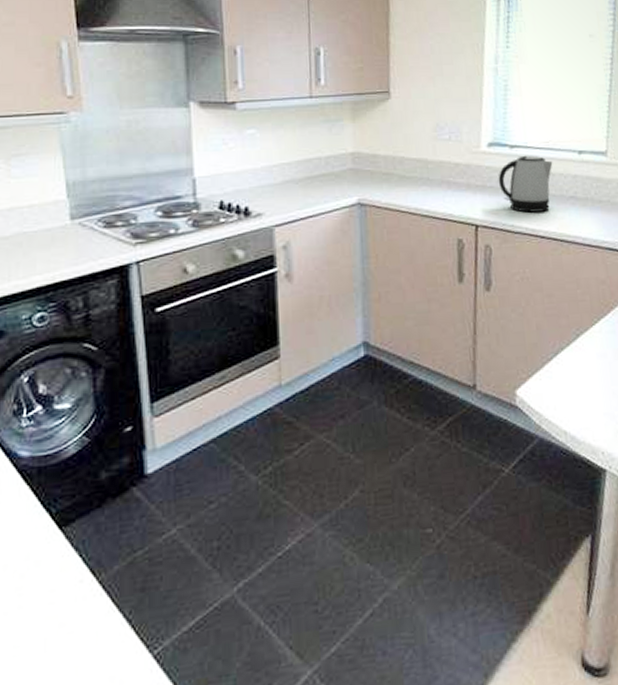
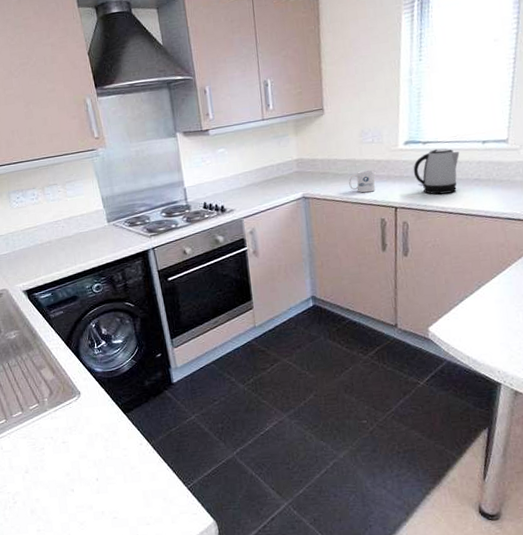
mug: none [418,174,452,204] -> present [349,169,376,193]

